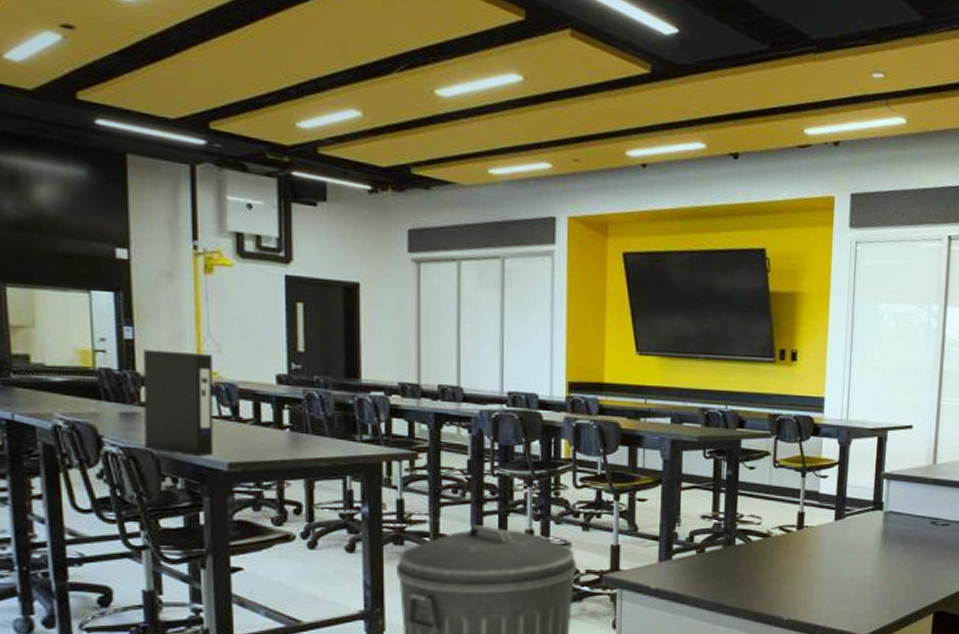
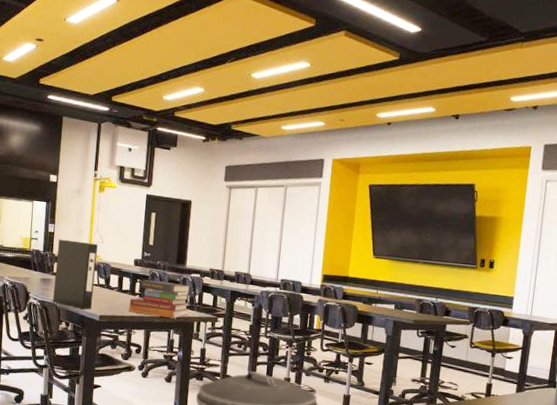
books: none [275,404,373,460] -> present [128,280,190,319]

